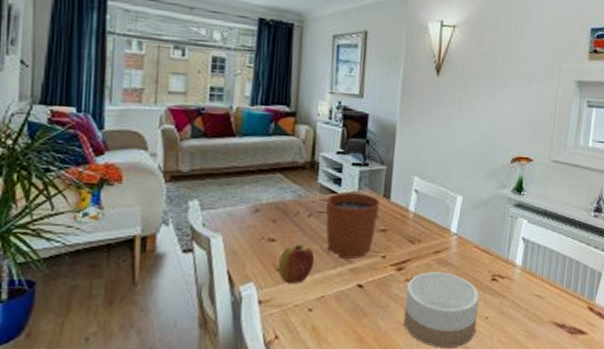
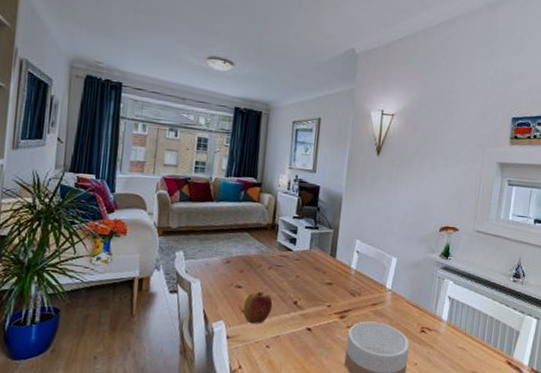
plant pot: present [325,173,381,259] -> none [282,235,328,306]

